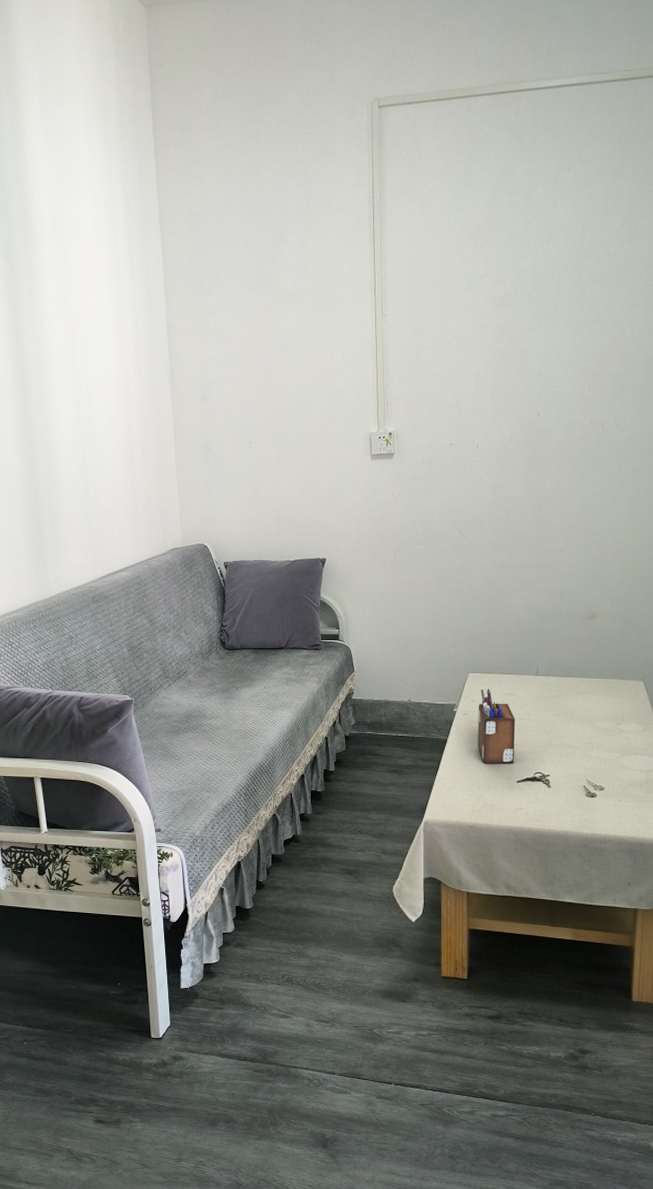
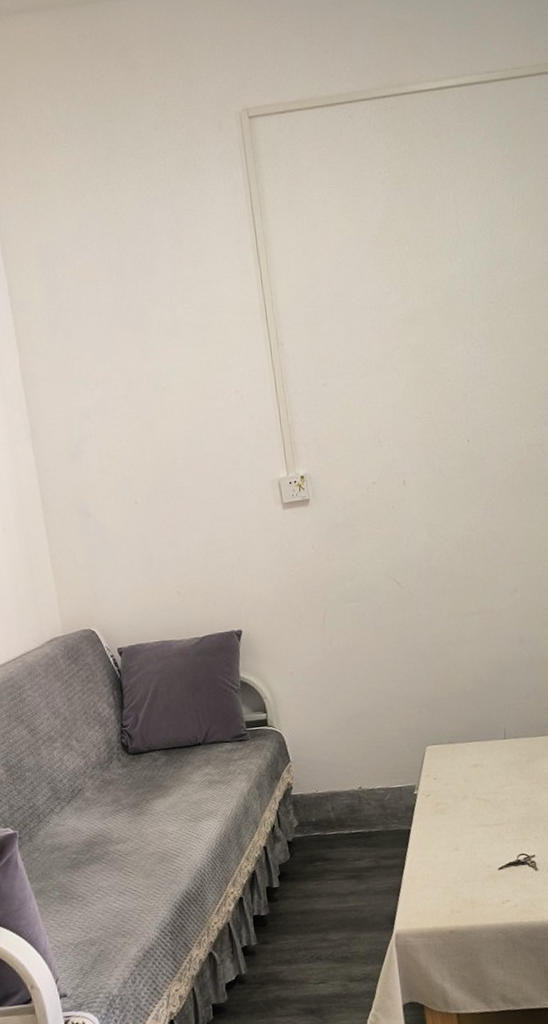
desk organizer: present [477,688,516,764] -> none [442,761,492,852]

